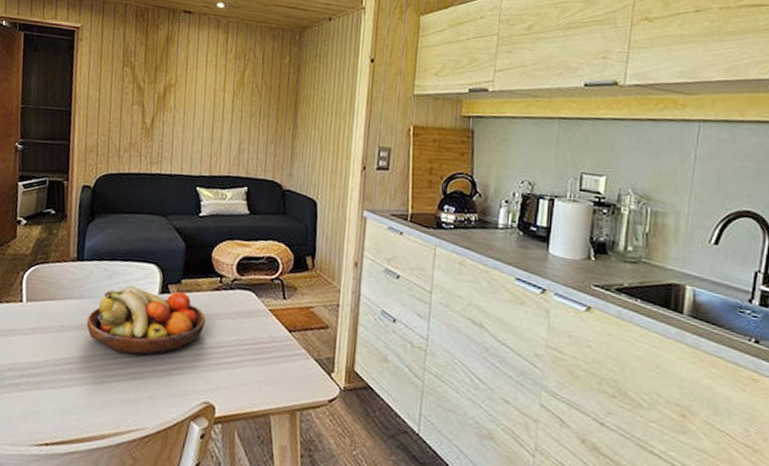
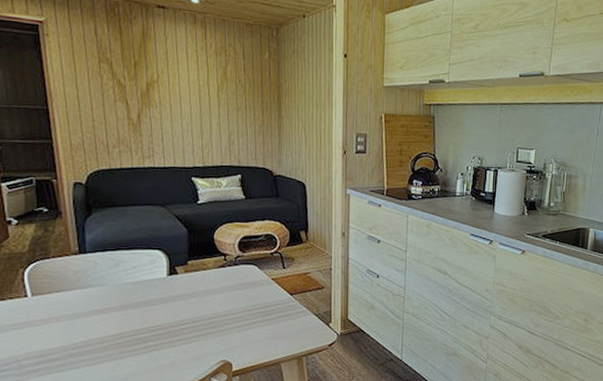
fruit bowl: present [86,286,206,355] -> none [98,272,215,331]

